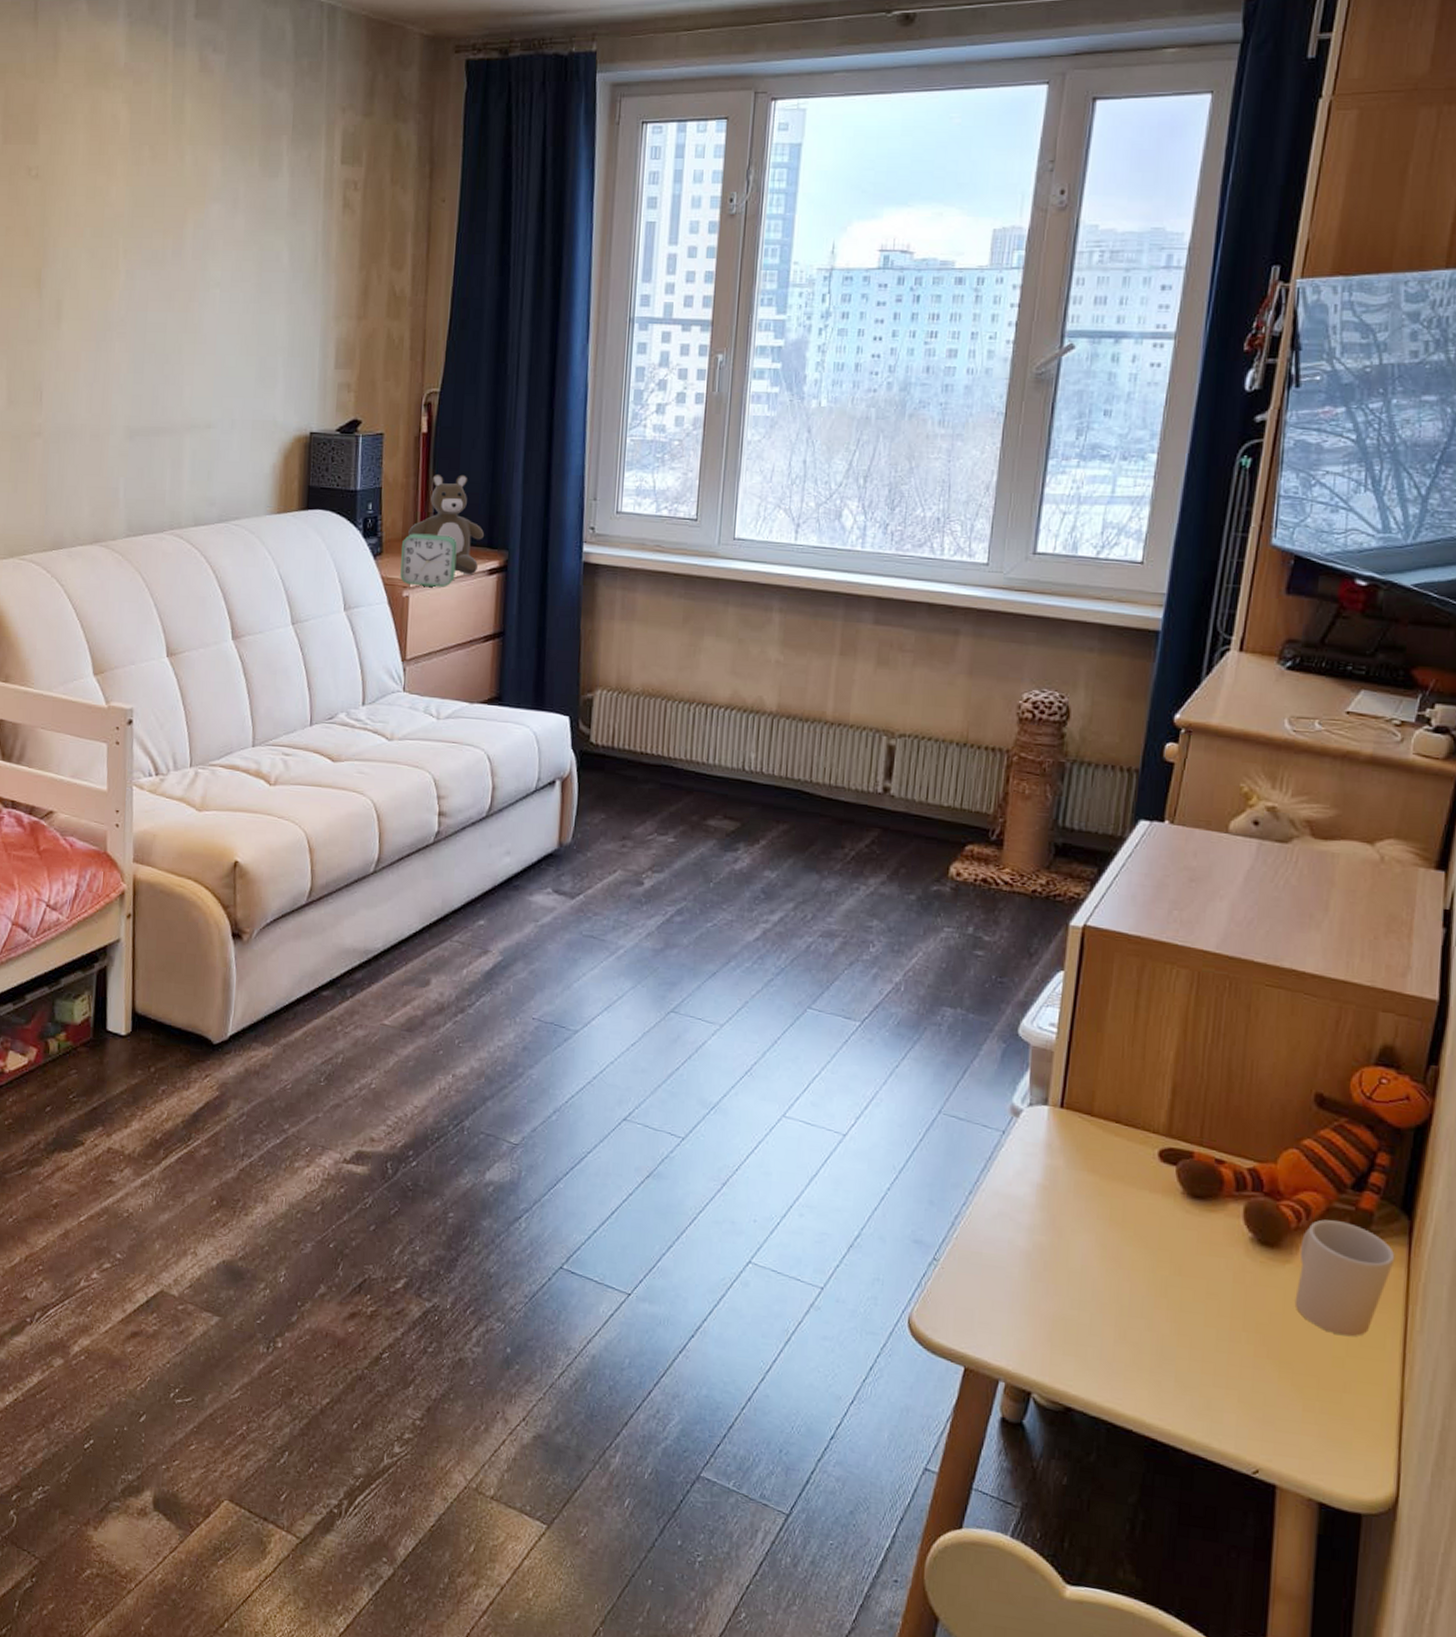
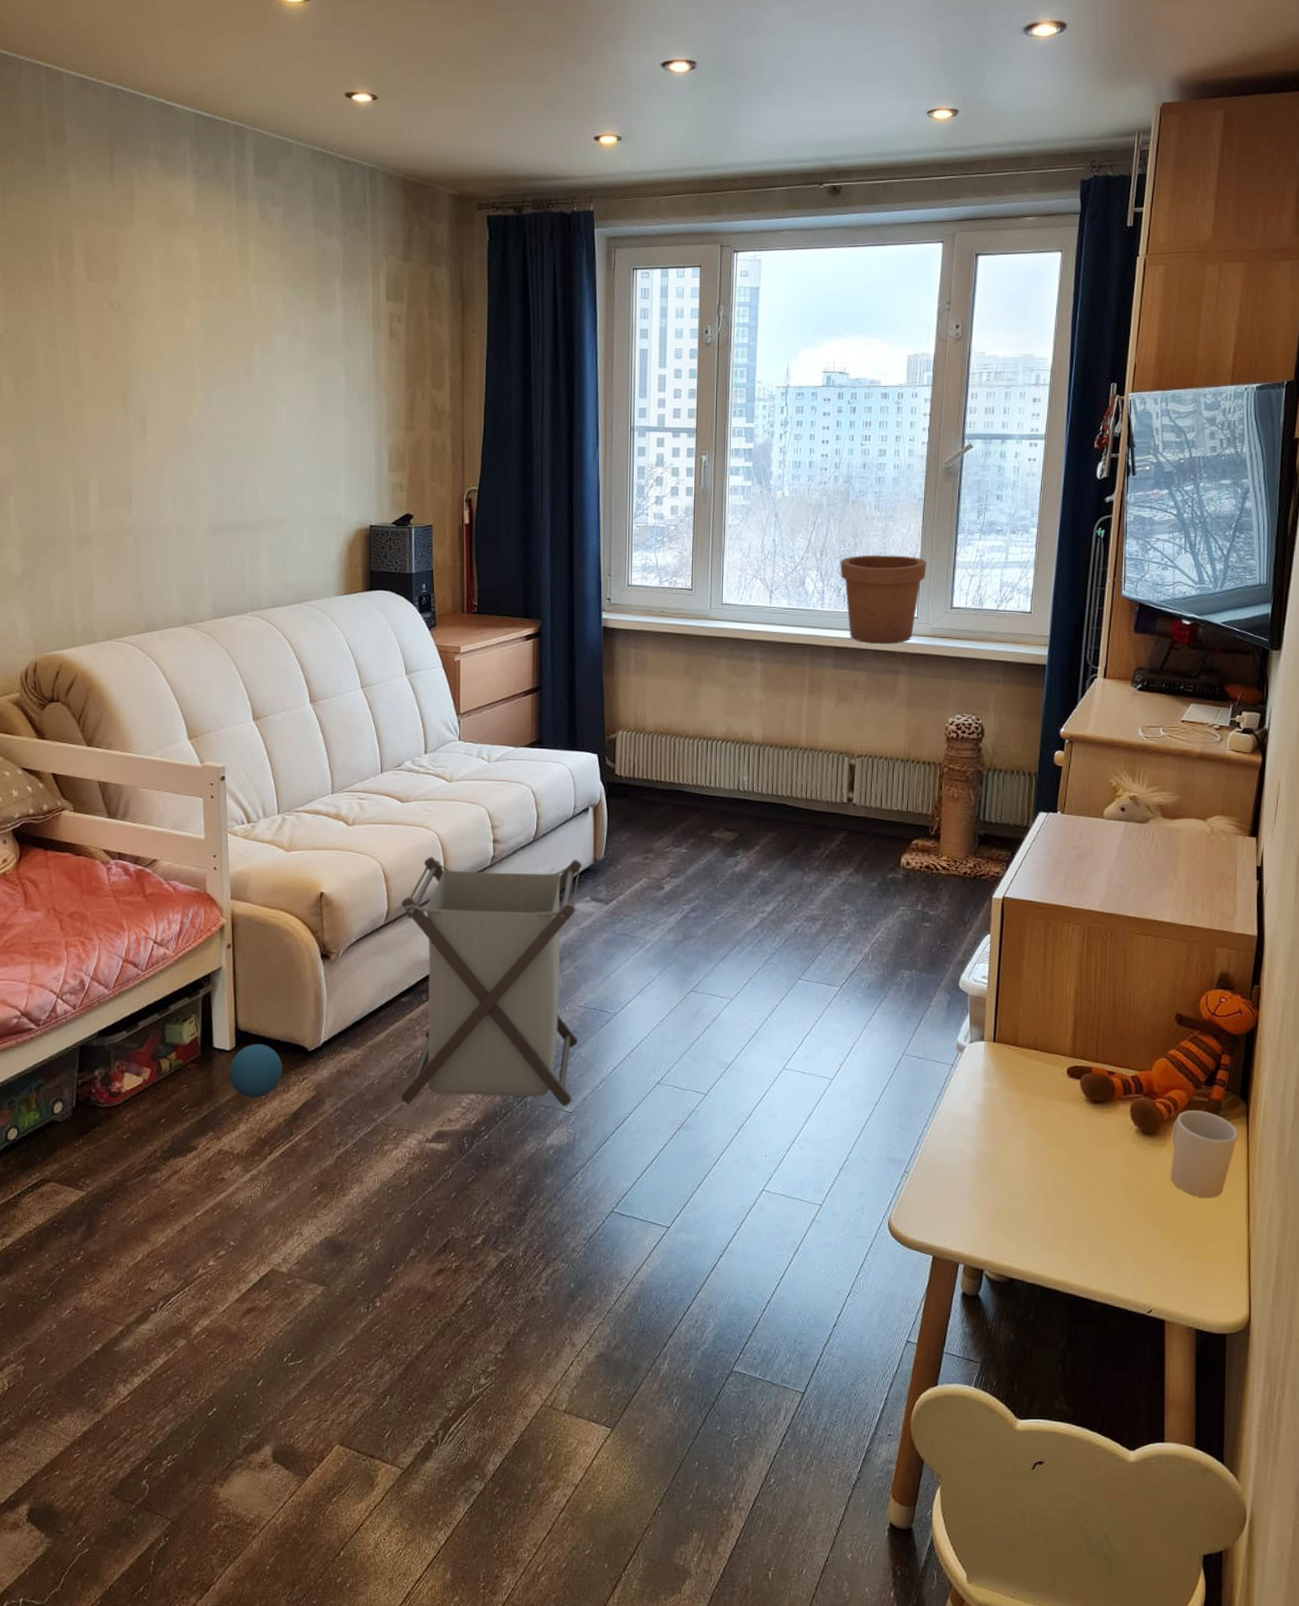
ball: none [123,1030,183,1093] -> present [229,1043,283,1098]
laundry basket: none [316,827,544,1136] -> present [400,856,582,1106]
alarm clock: present [400,533,457,587] -> none [452,608,499,652]
teddy bear: present [408,474,484,575] -> none [457,558,520,641]
flower pot: none [889,482,1004,596] -> present [840,555,927,644]

